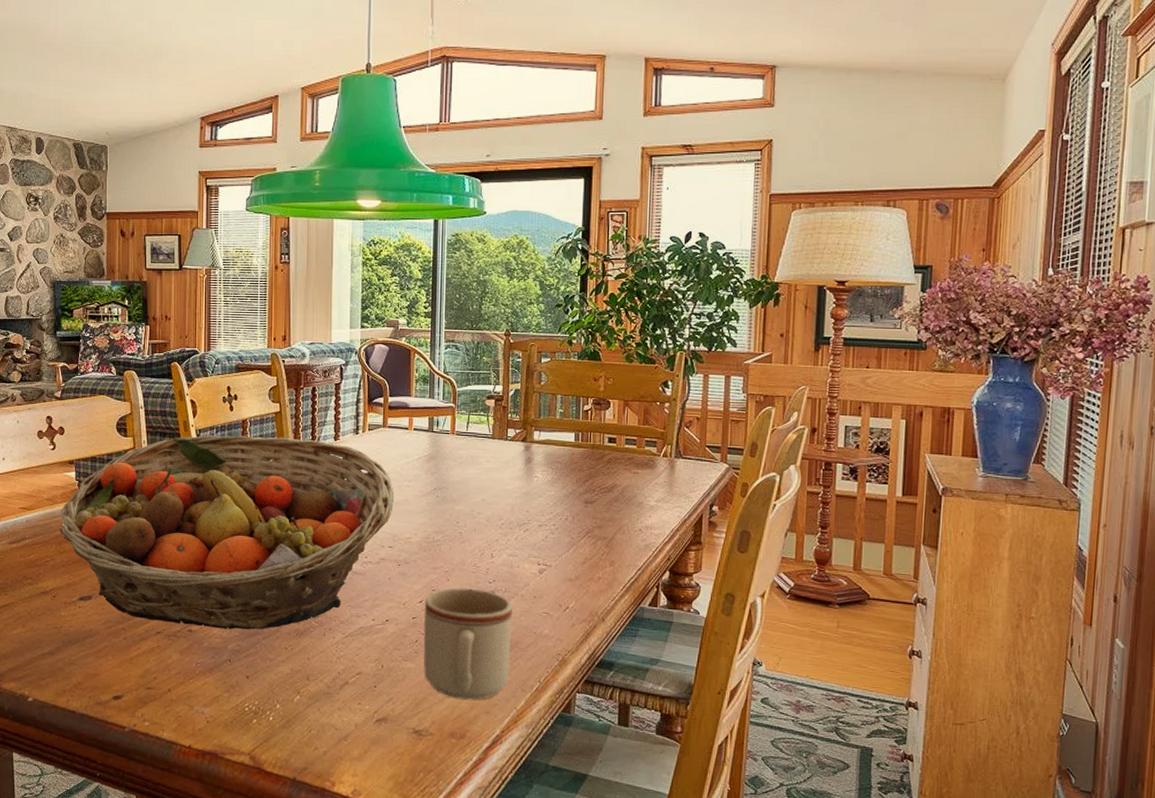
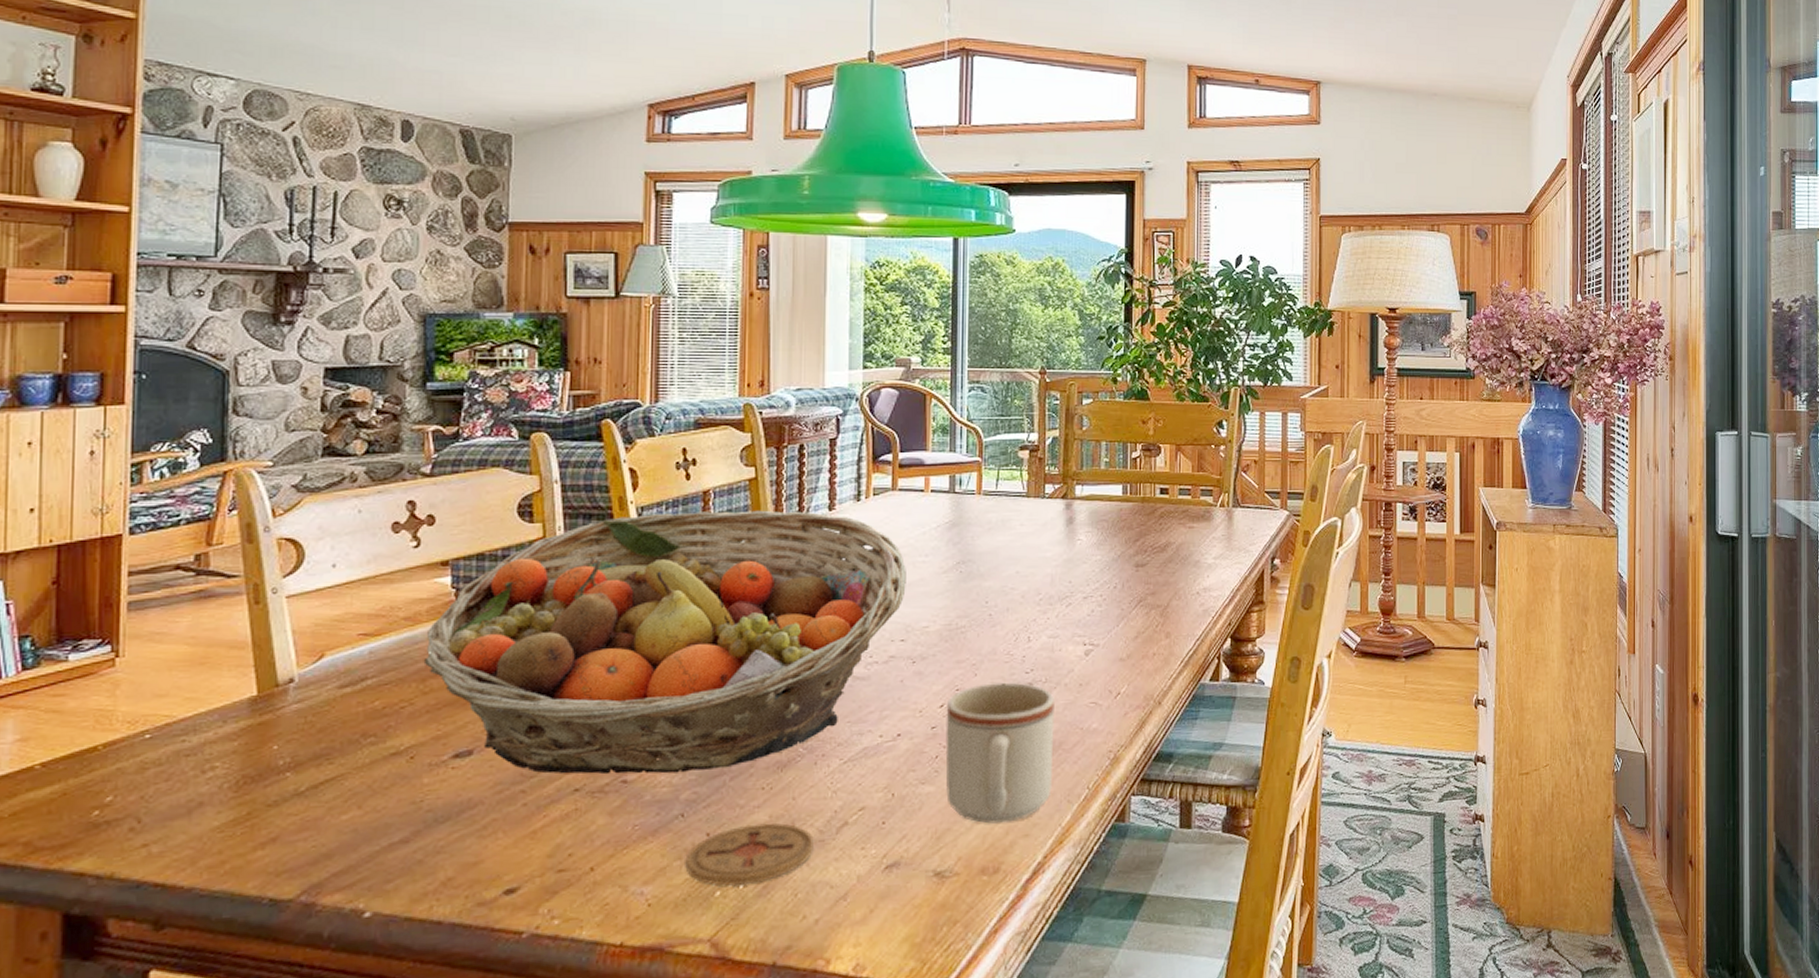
coaster: none [232,674,323,718] -> present [685,823,814,886]

